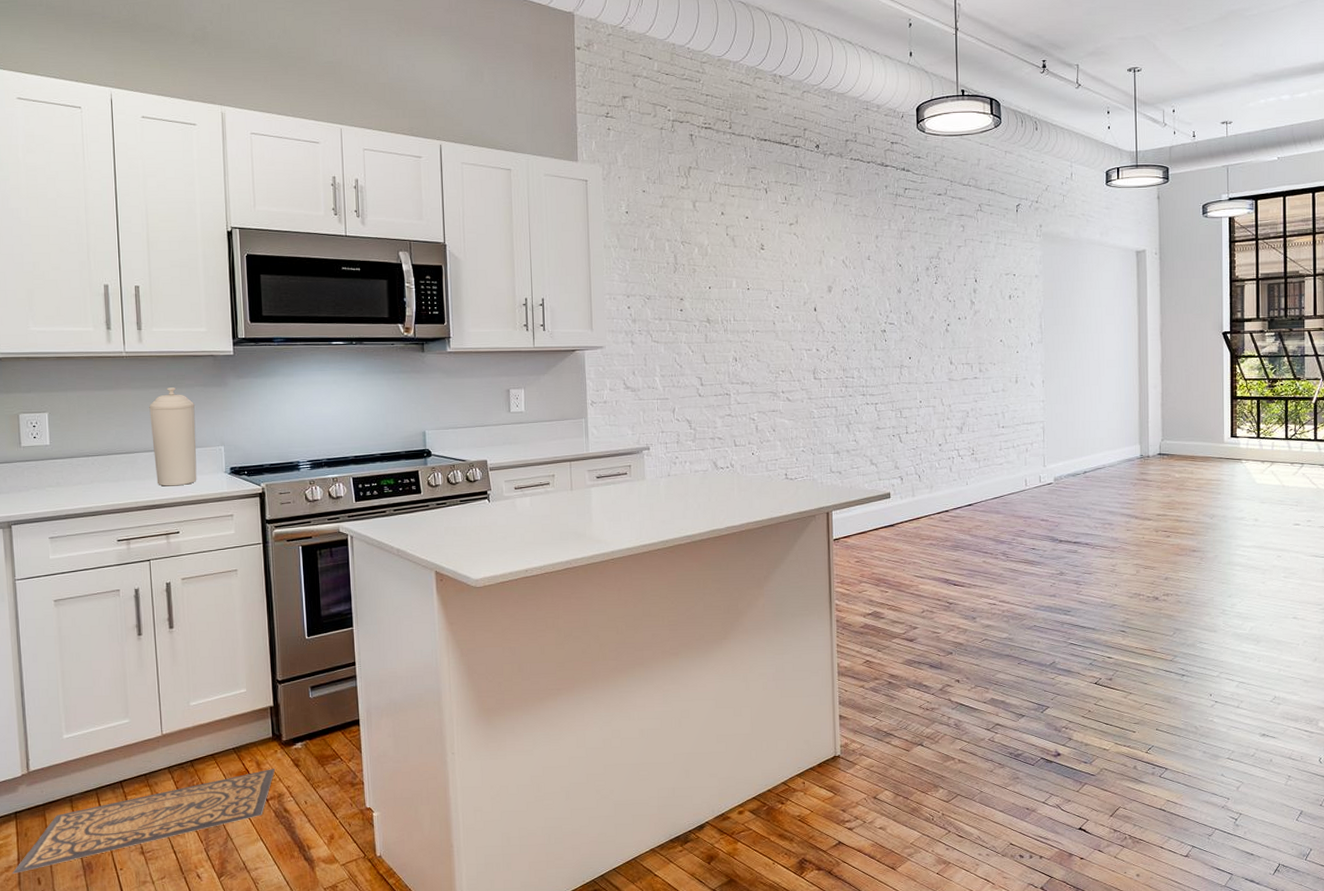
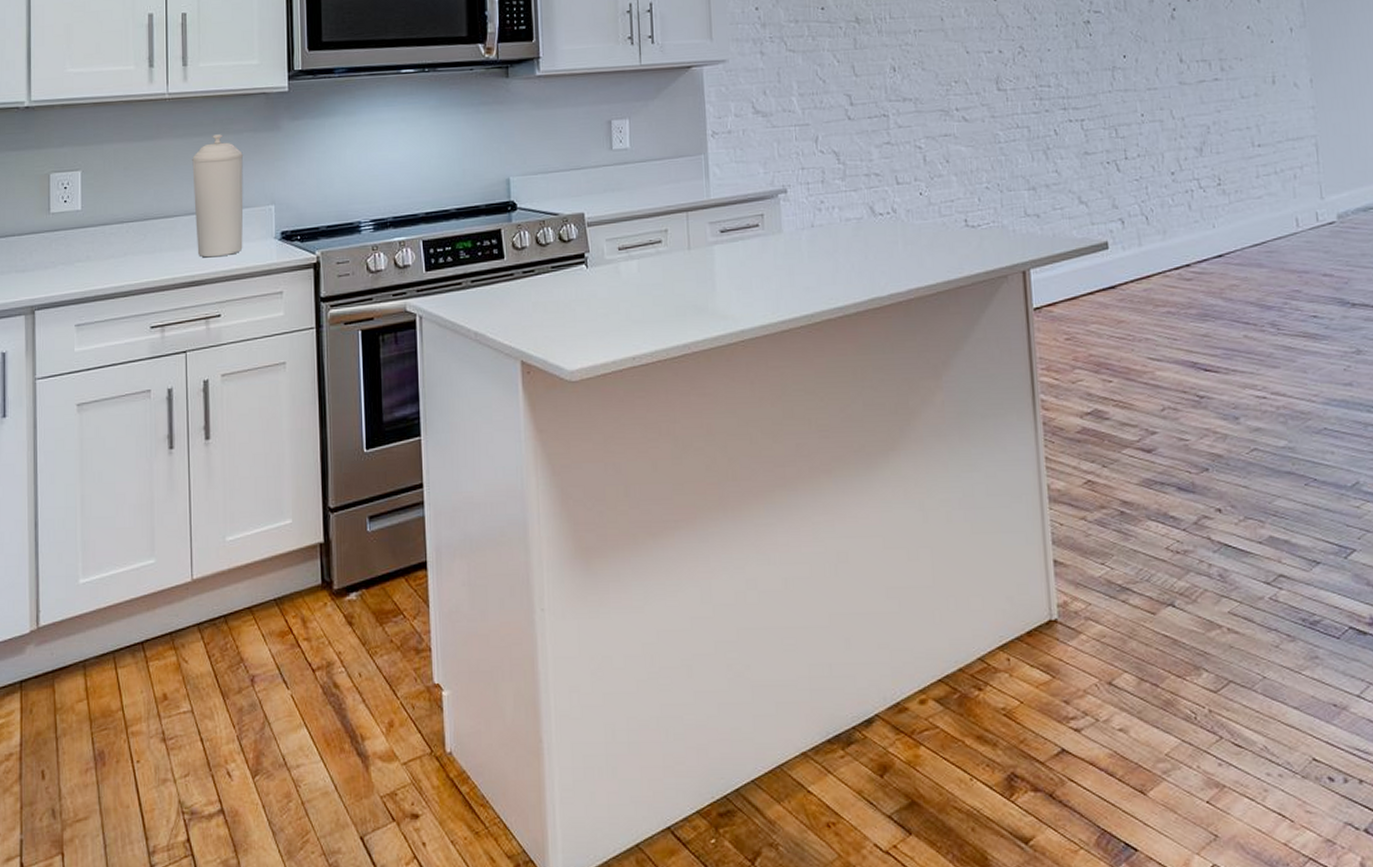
doormat: present [12,769,276,874] -> none [13,628,325,764]

